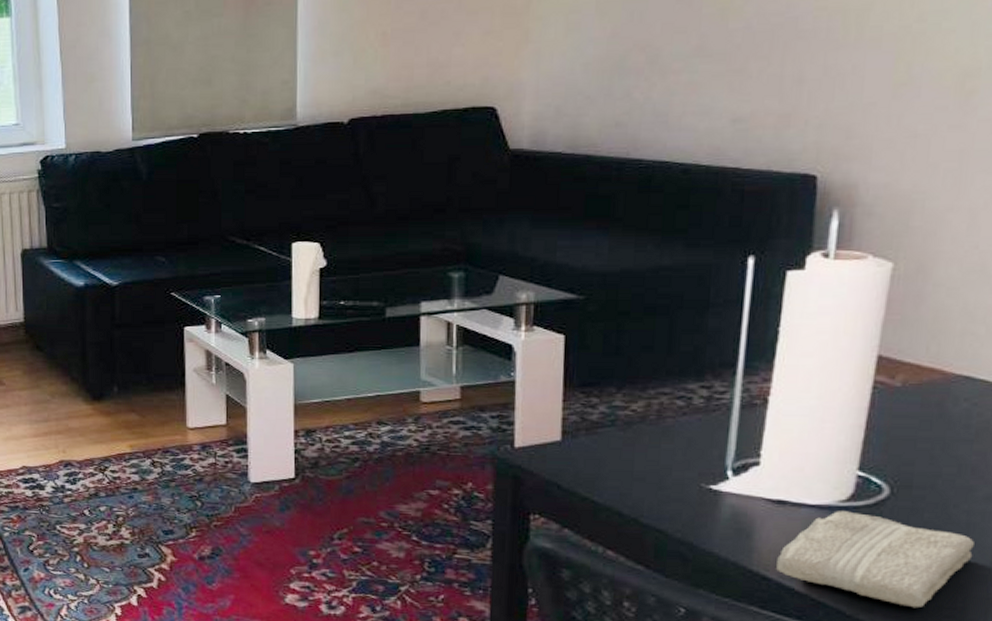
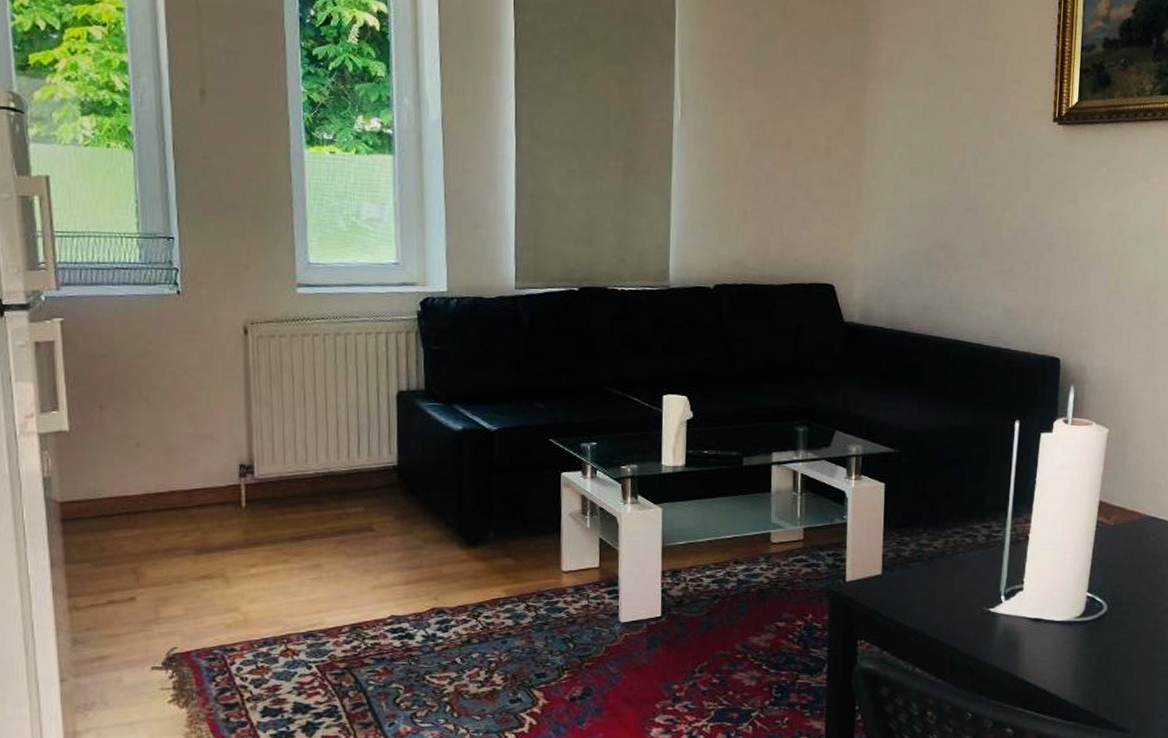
washcloth: present [776,511,974,608] -> none [1034,625,1159,700]

